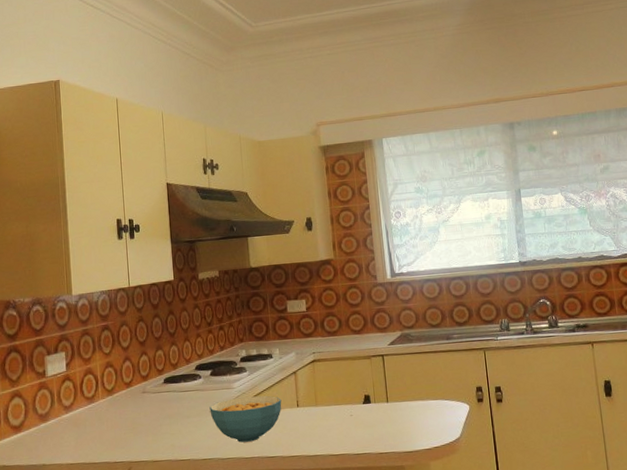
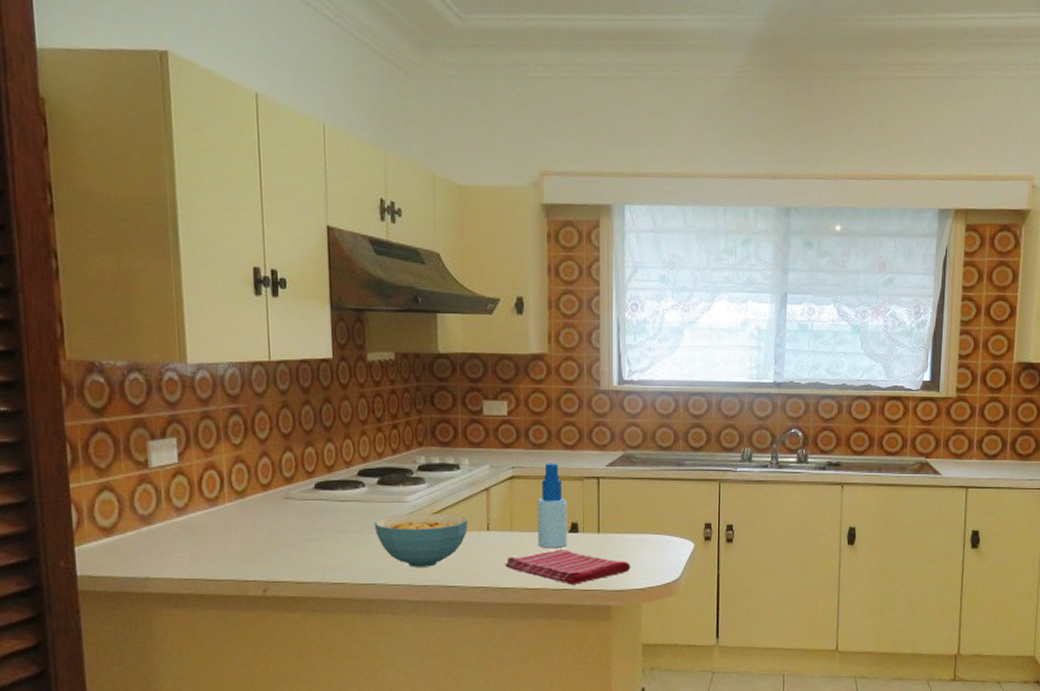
dish towel: none [313,419,418,449] -> present [505,550,631,585]
spray bottle: none [335,346,363,419] -> present [537,463,567,548]

